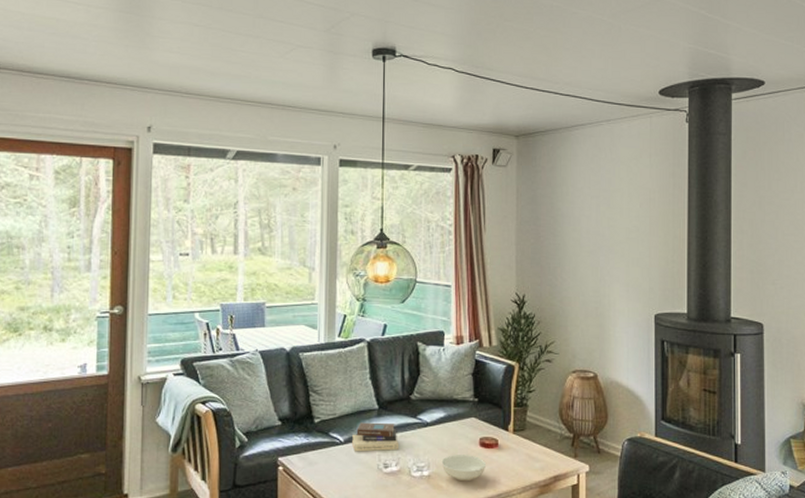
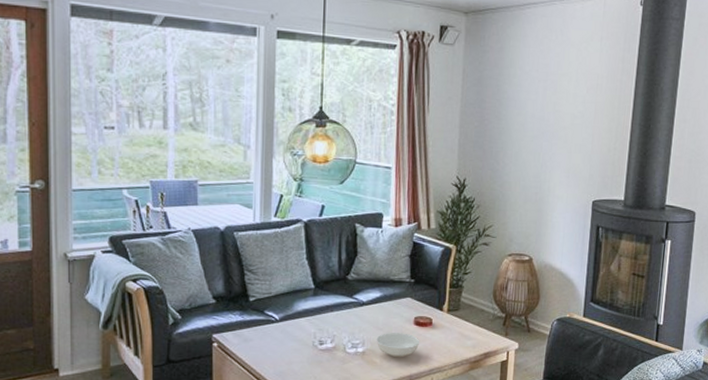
books: present [351,422,398,452] -> none [286,301,334,330]

